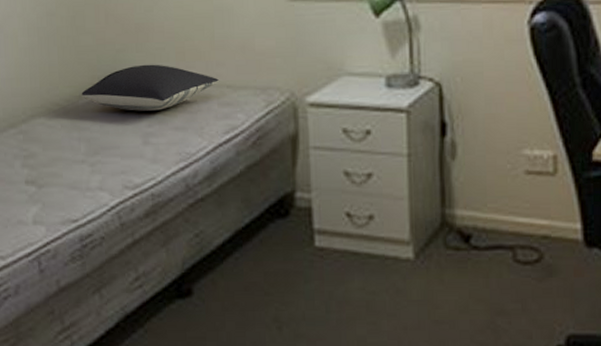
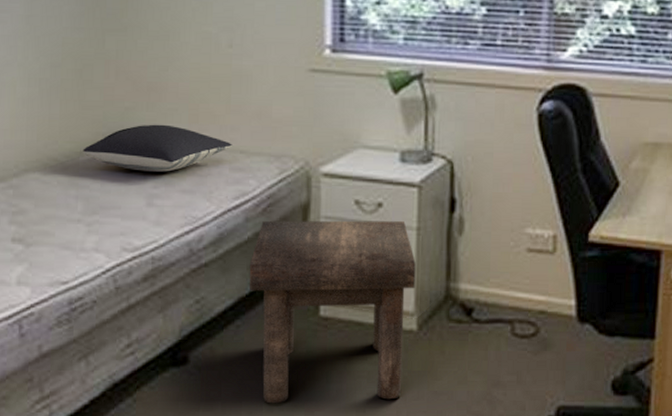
stool: none [243,147,409,334] -> present [249,220,416,404]

